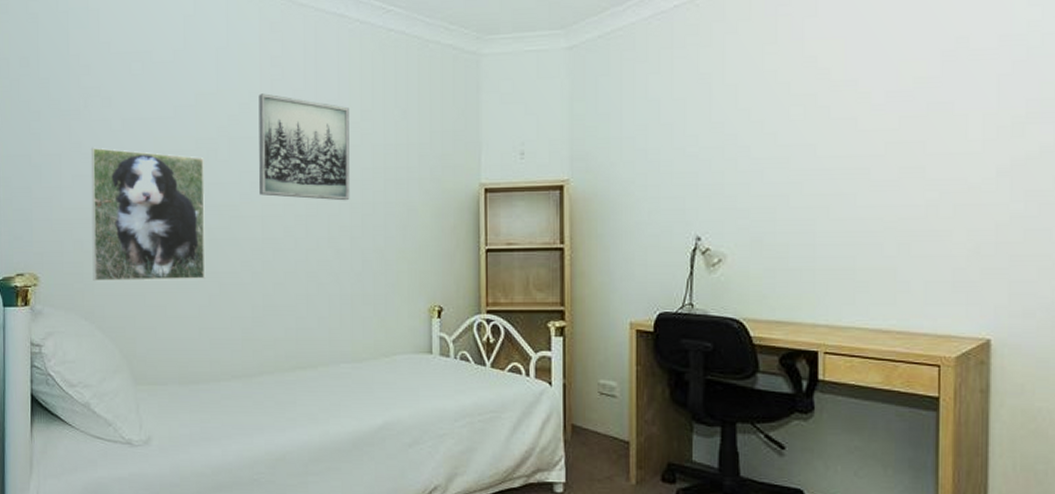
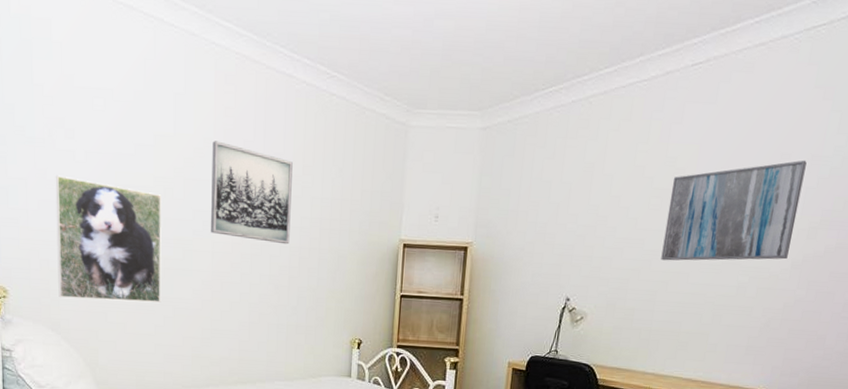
wall art: none [815,41,992,181] -> present [661,160,807,261]

